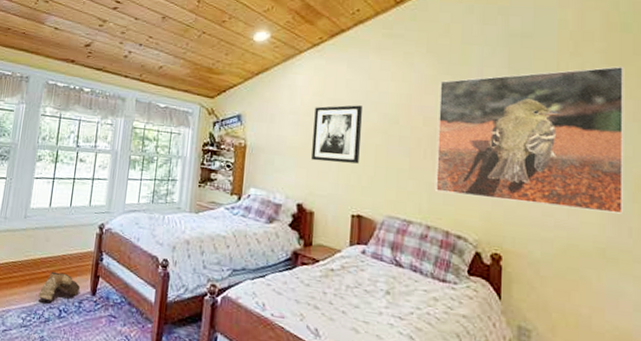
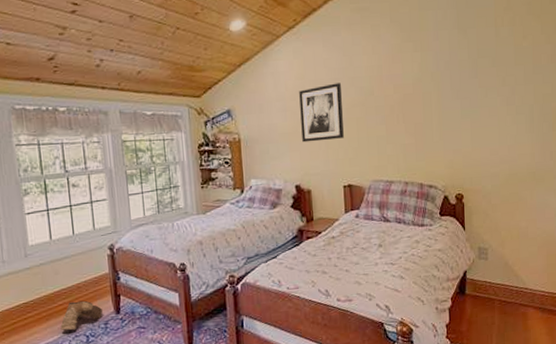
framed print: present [434,66,625,214] -> none [405,15,547,151]

